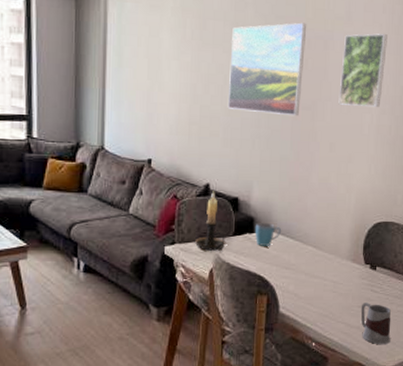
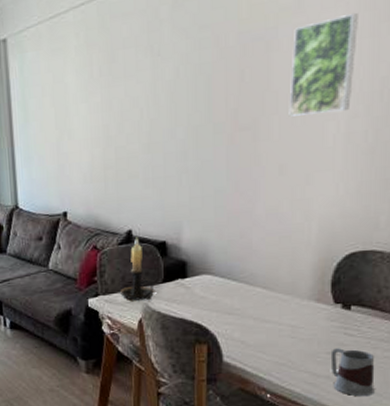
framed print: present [227,22,307,116] -> none [146,25,241,146]
mug: present [255,222,282,246] -> none [189,264,221,292]

